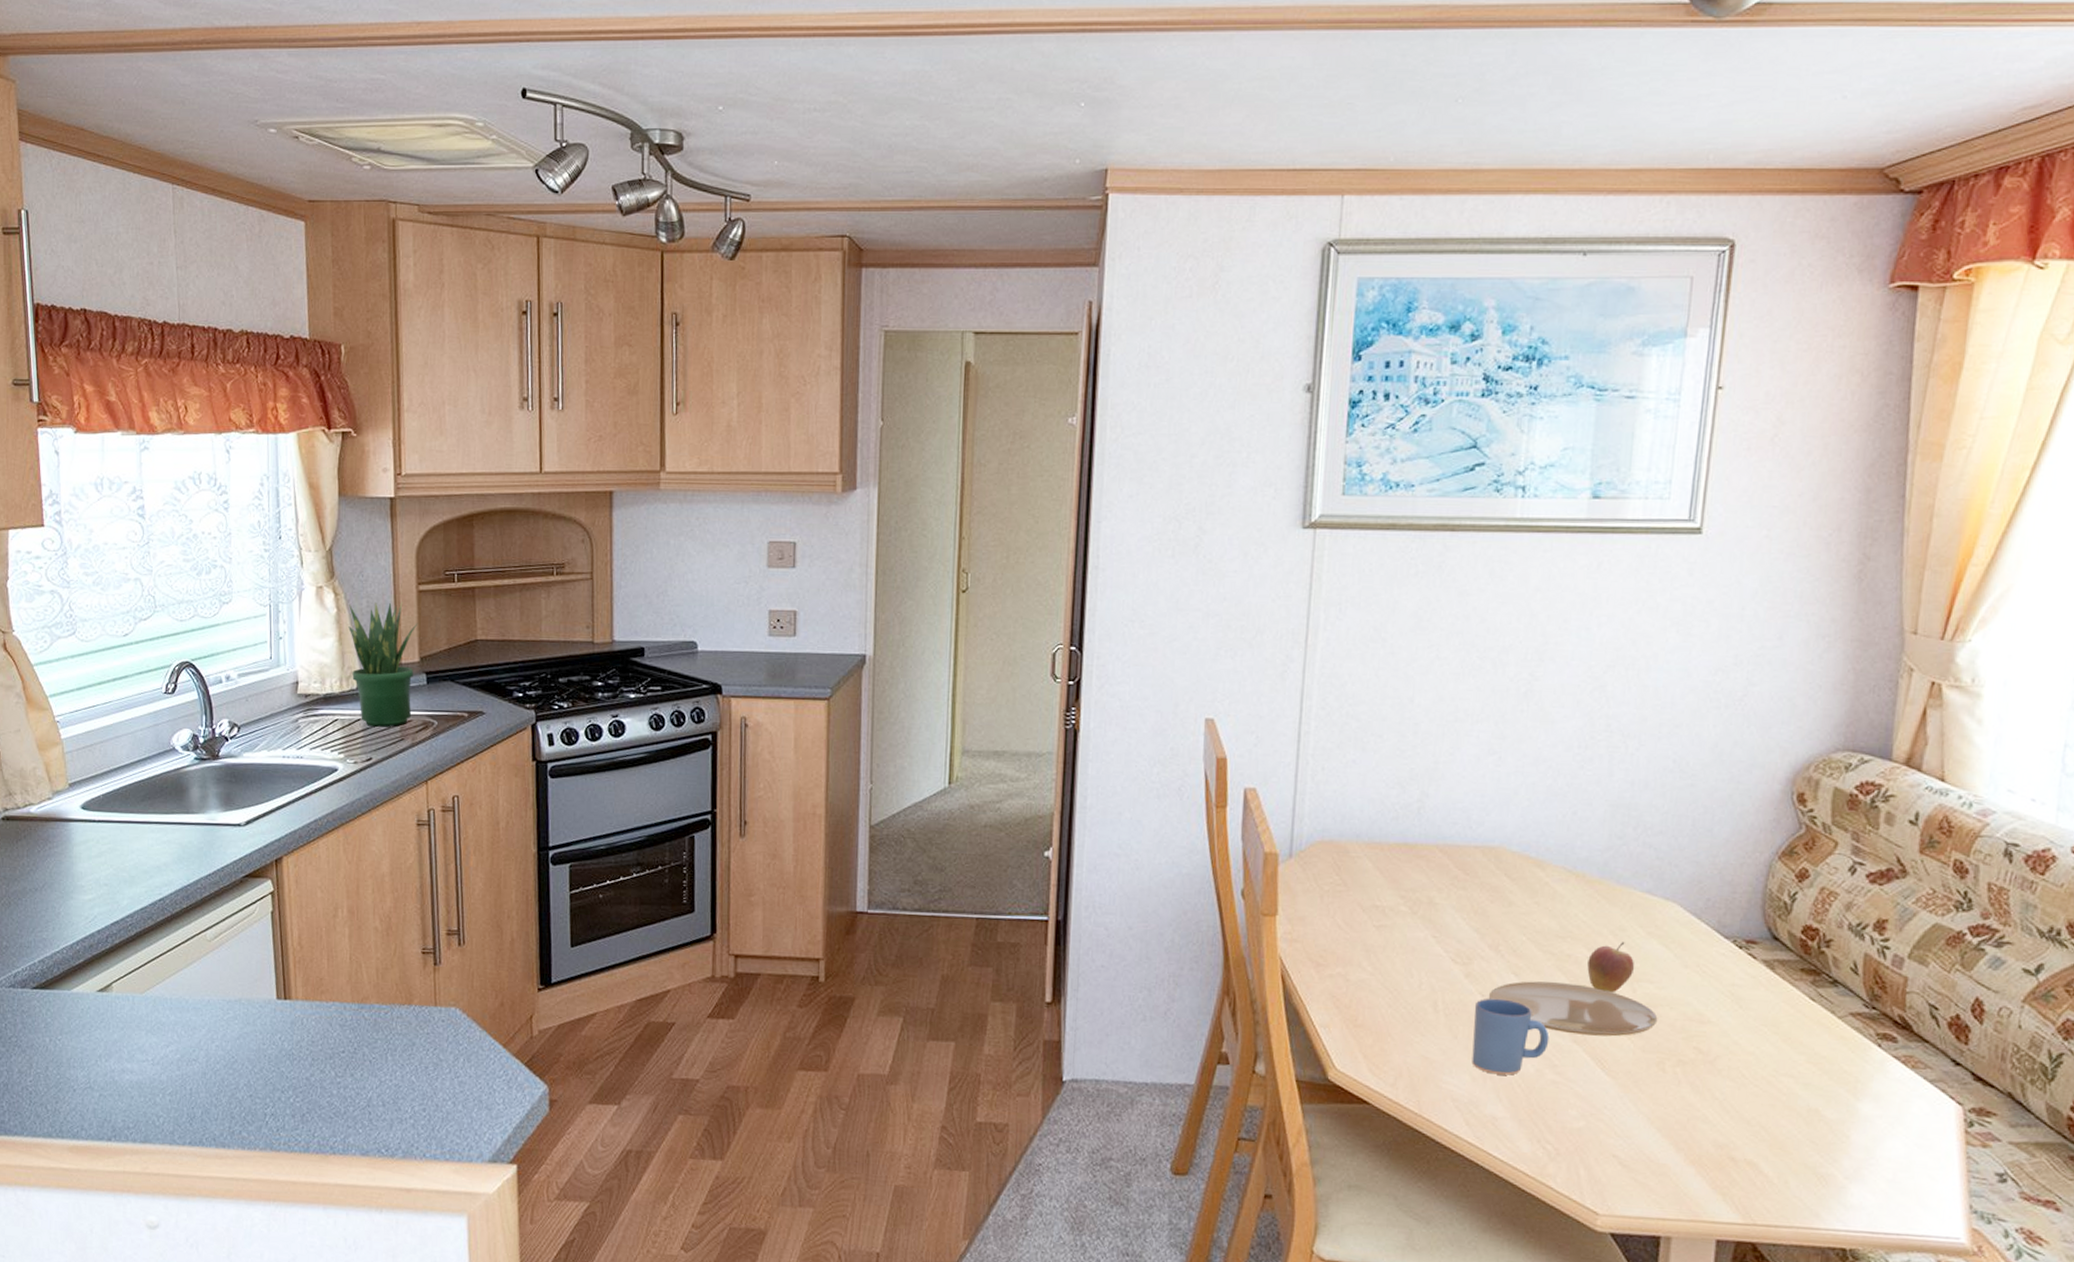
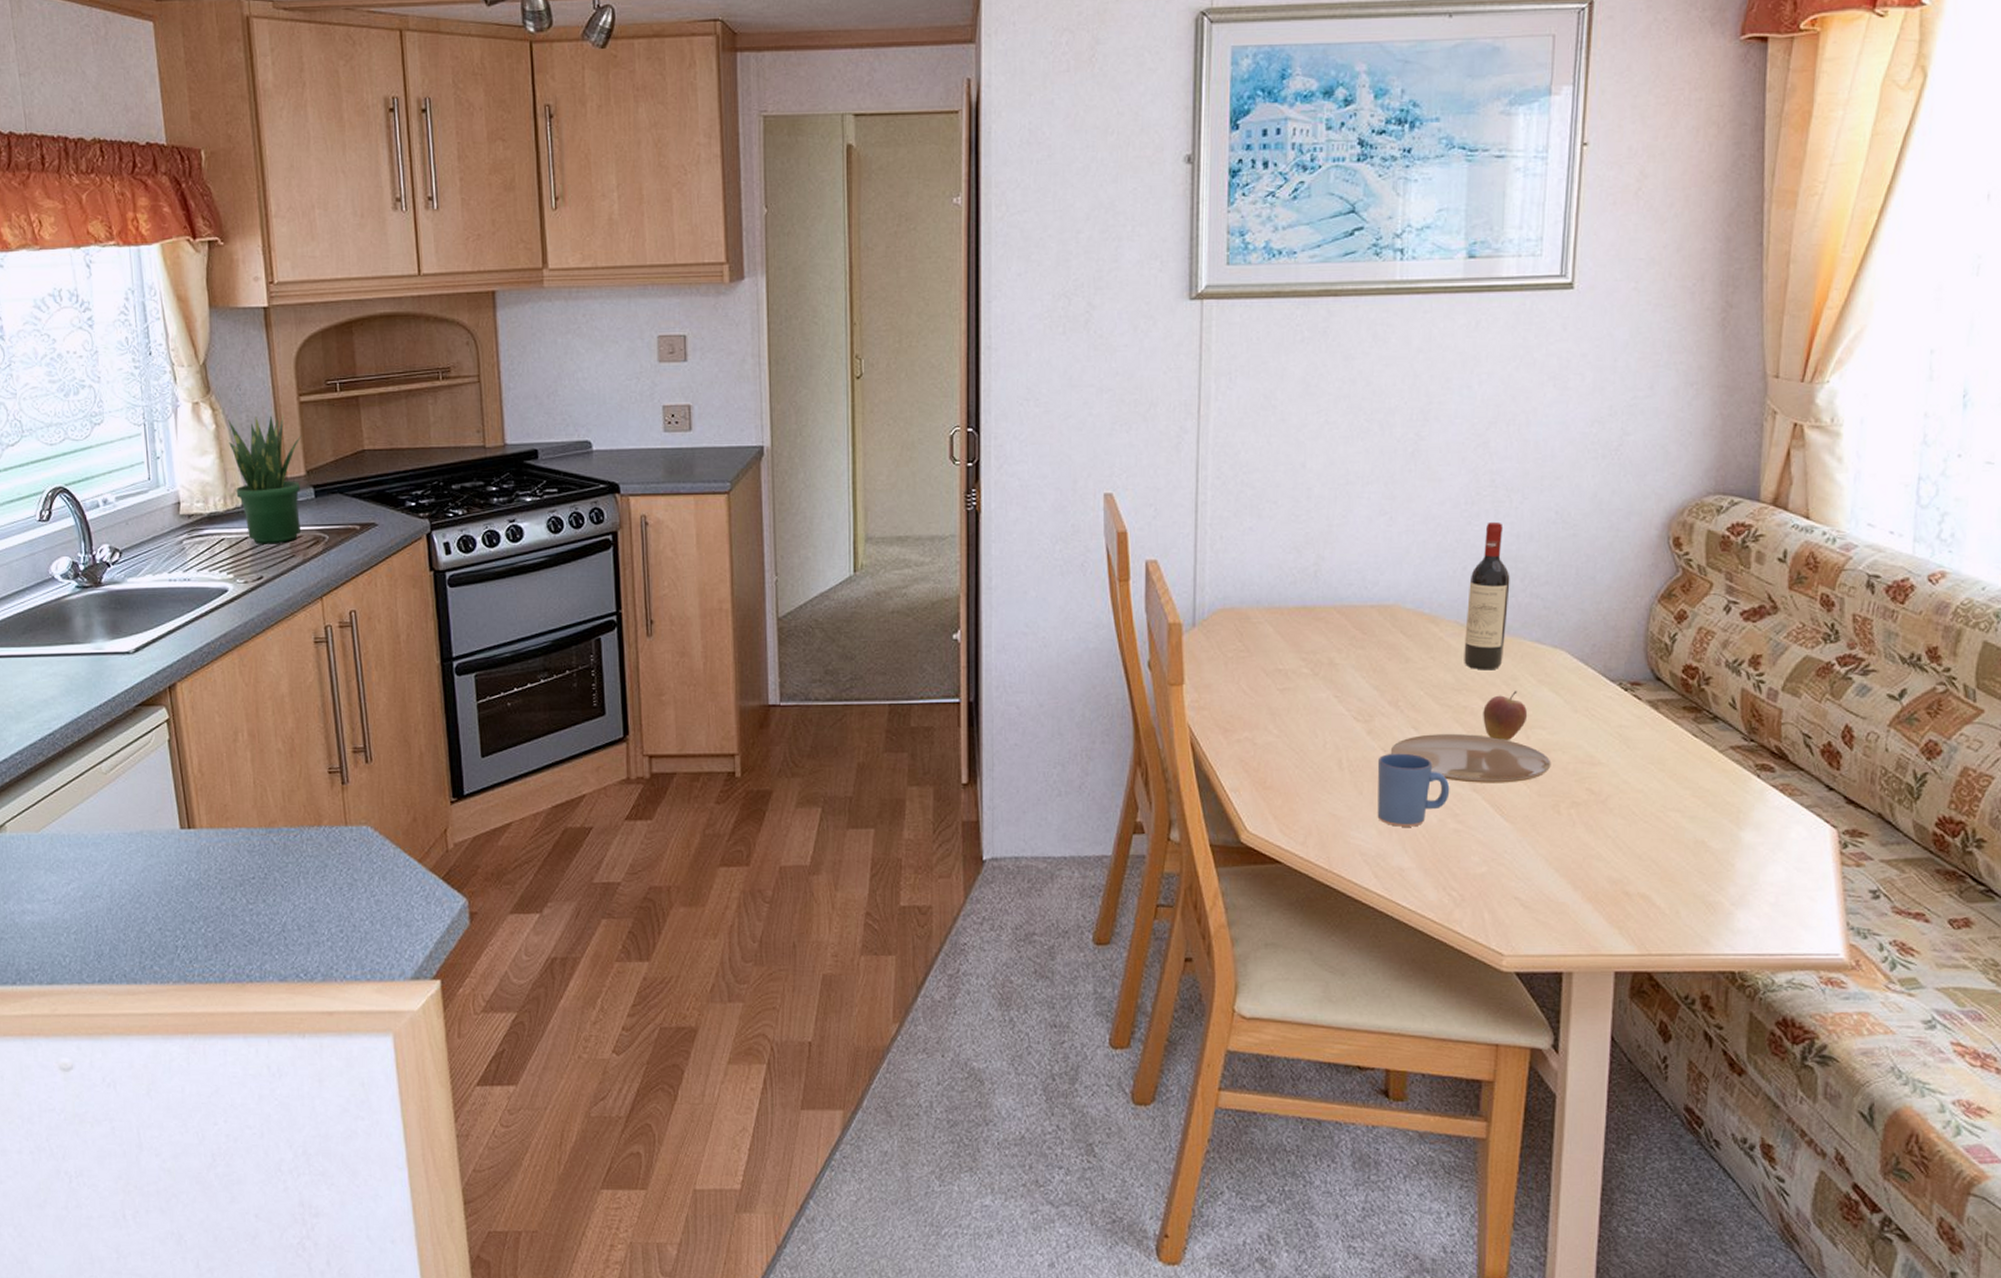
wine bottle: none [1570,767,1623,918] -> present [1464,521,1510,669]

